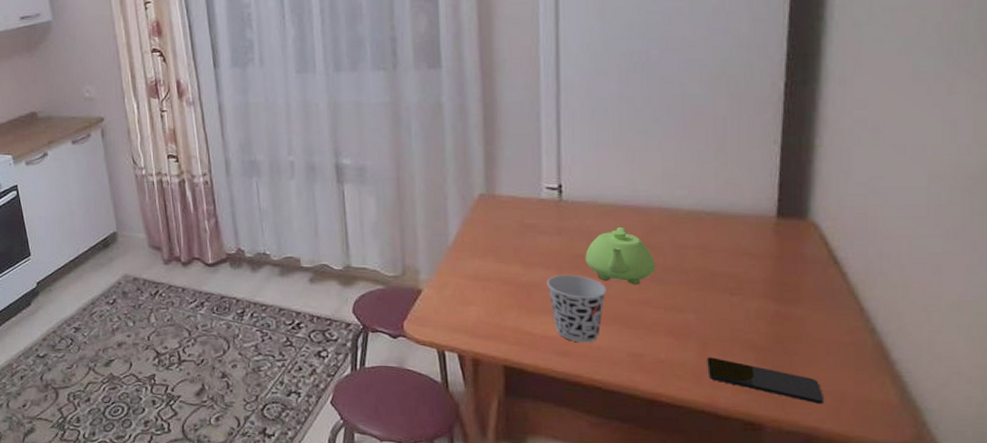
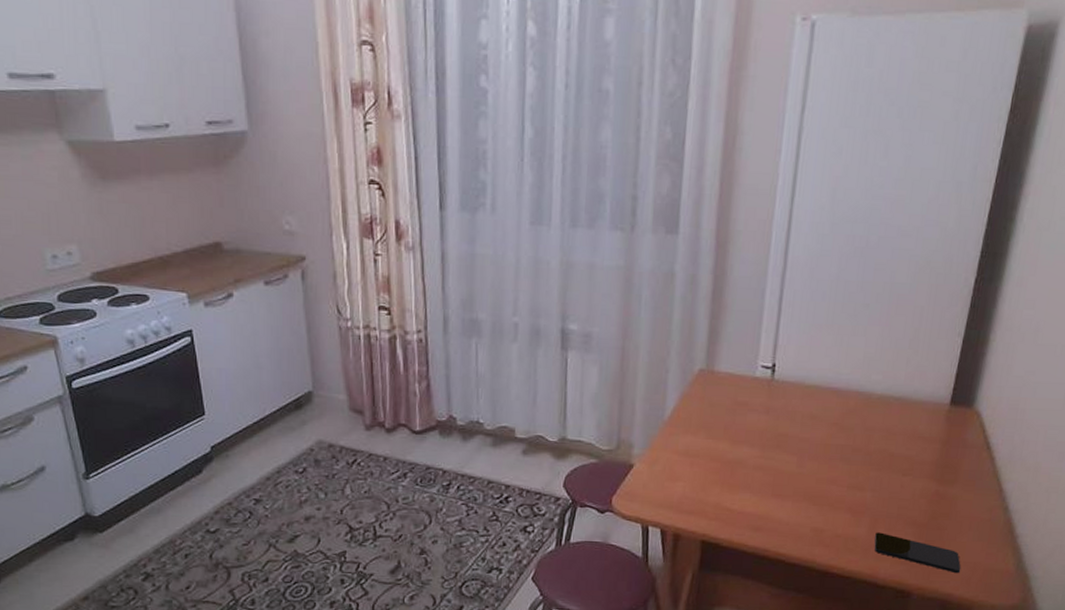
cup: present [546,274,606,343] -> none [749,452,801,519]
teapot: present [585,226,655,284] -> none [786,407,846,464]

